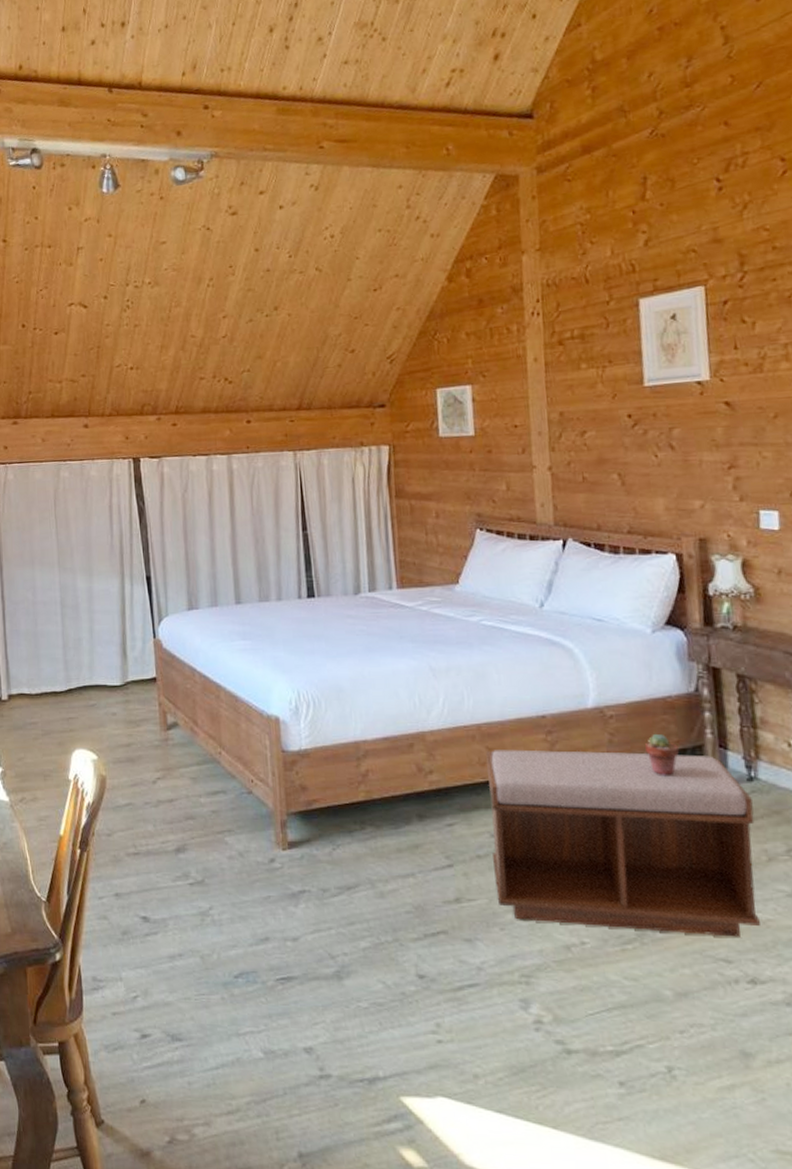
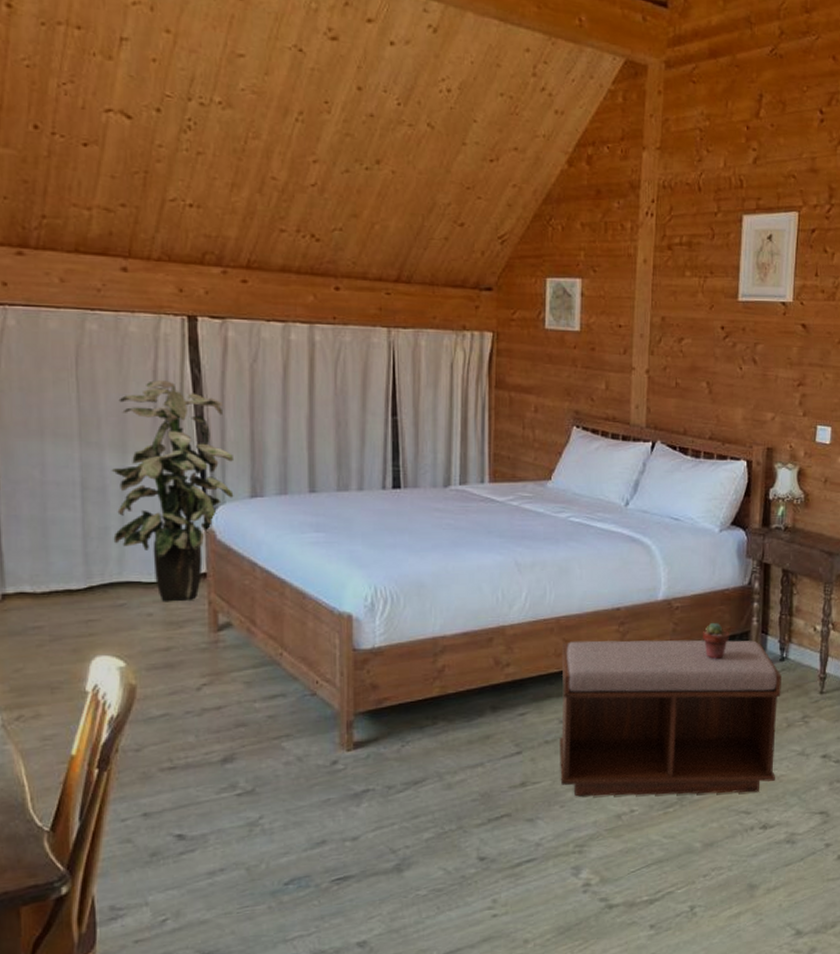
indoor plant: none [81,513,175,703] -> present [111,380,235,602]

